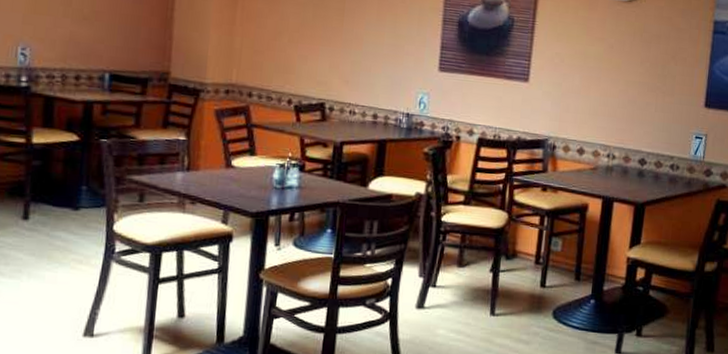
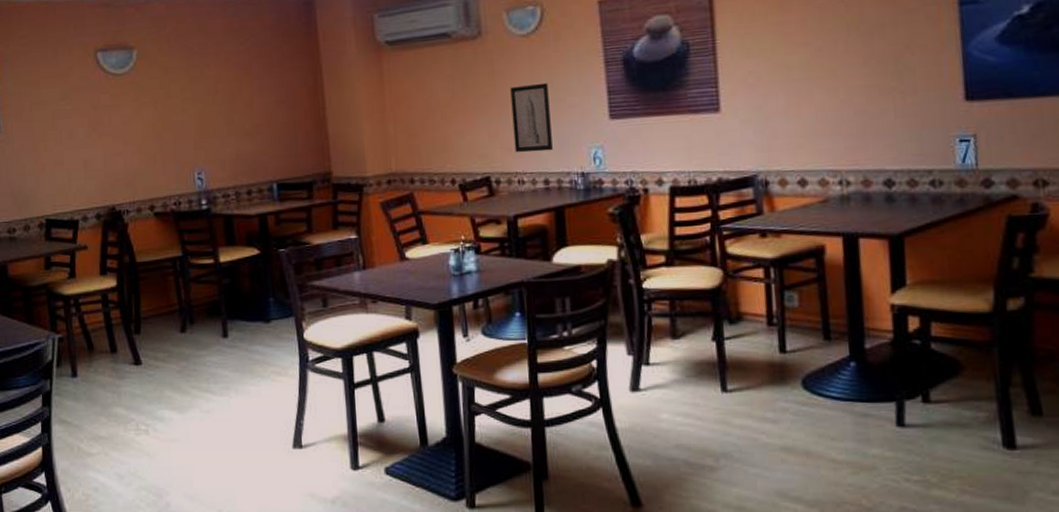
wall art: none [351,25,391,90] -> present [510,82,553,153]

